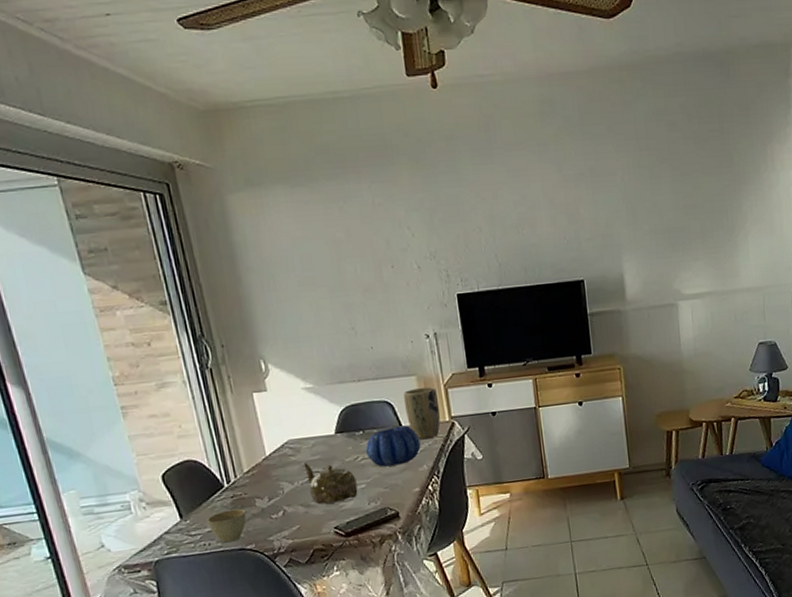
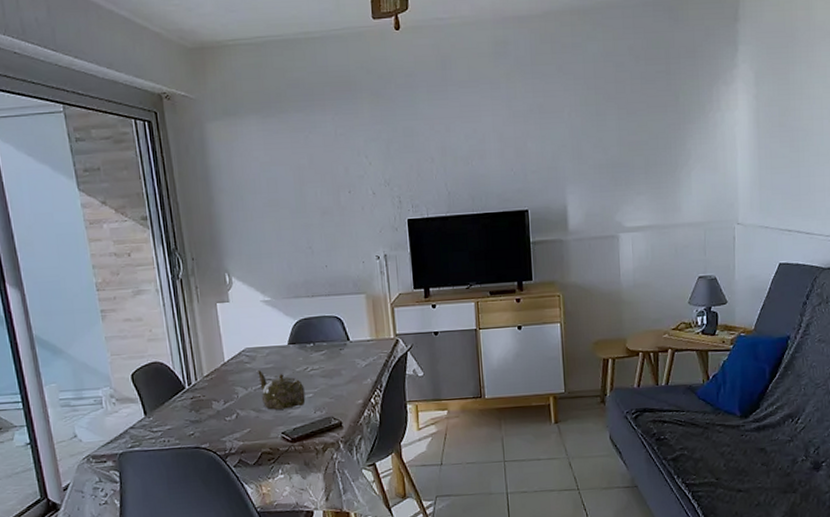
cup: present [206,508,247,543] -> none [167,409,204,441]
decorative bowl: present [365,425,421,467] -> none [314,340,366,378]
plant pot: present [403,386,441,440] -> none [353,304,386,355]

